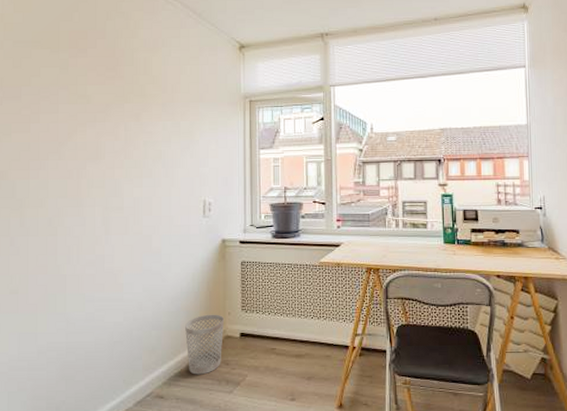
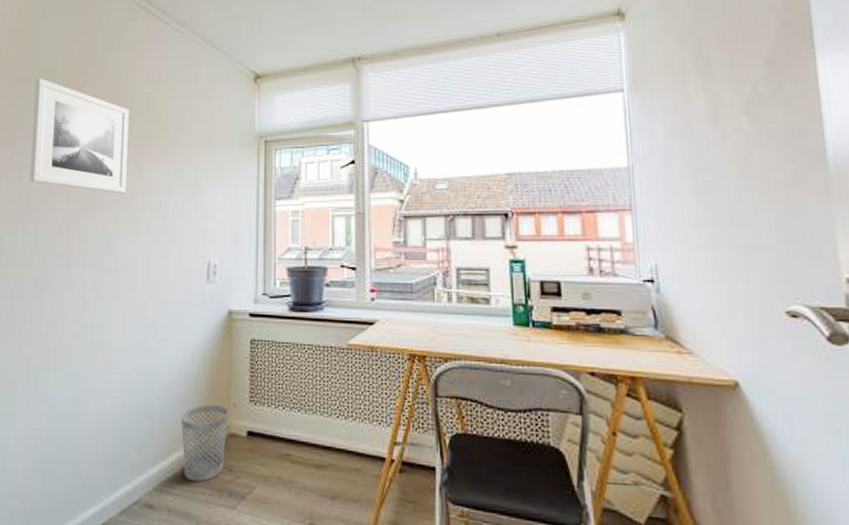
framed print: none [38,41,129,144] -> present [30,78,129,194]

